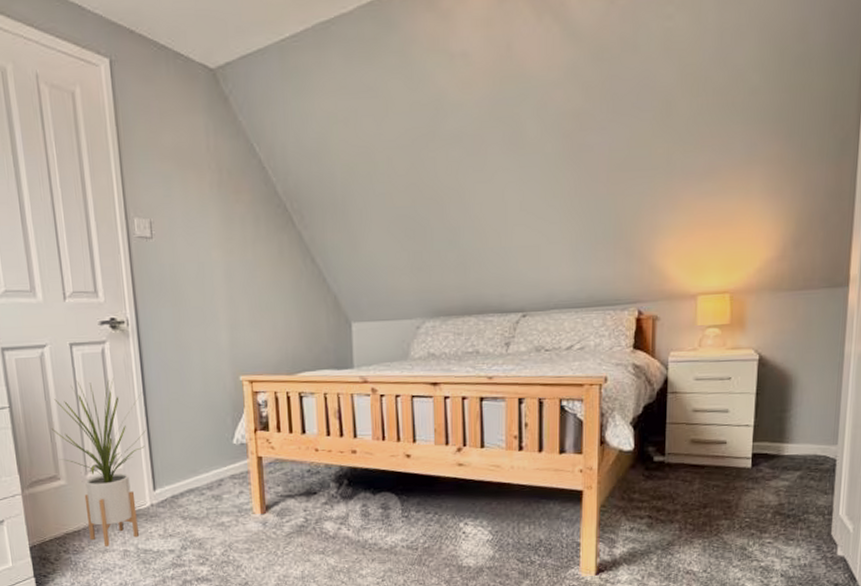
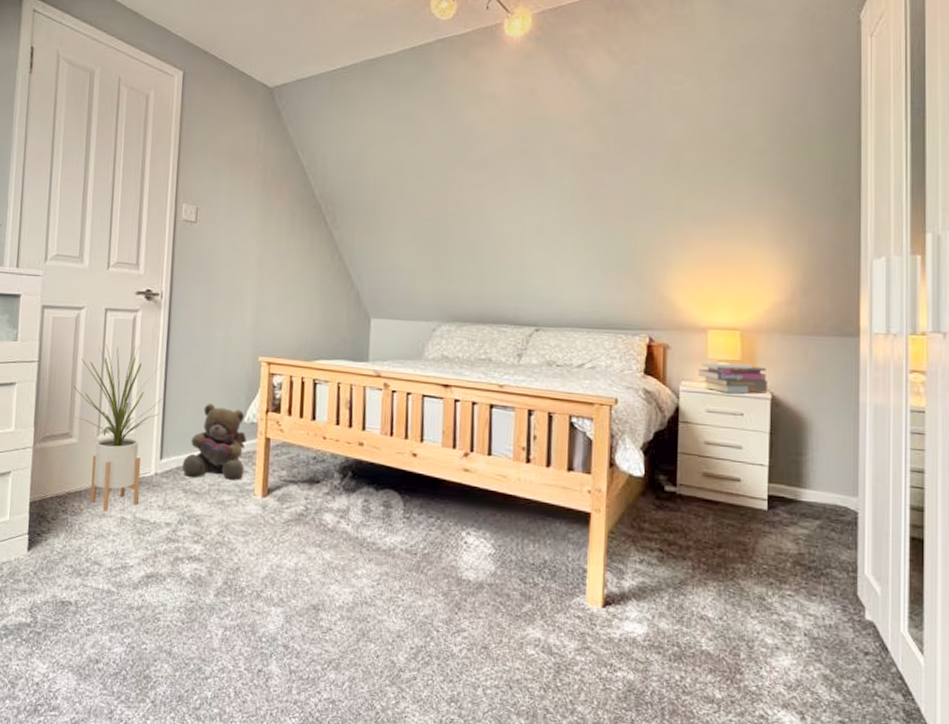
teddy bear: none [176,429,240,504] -> present [182,403,246,480]
books: none [687,327,756,359] -> present [698,363,768,394]

